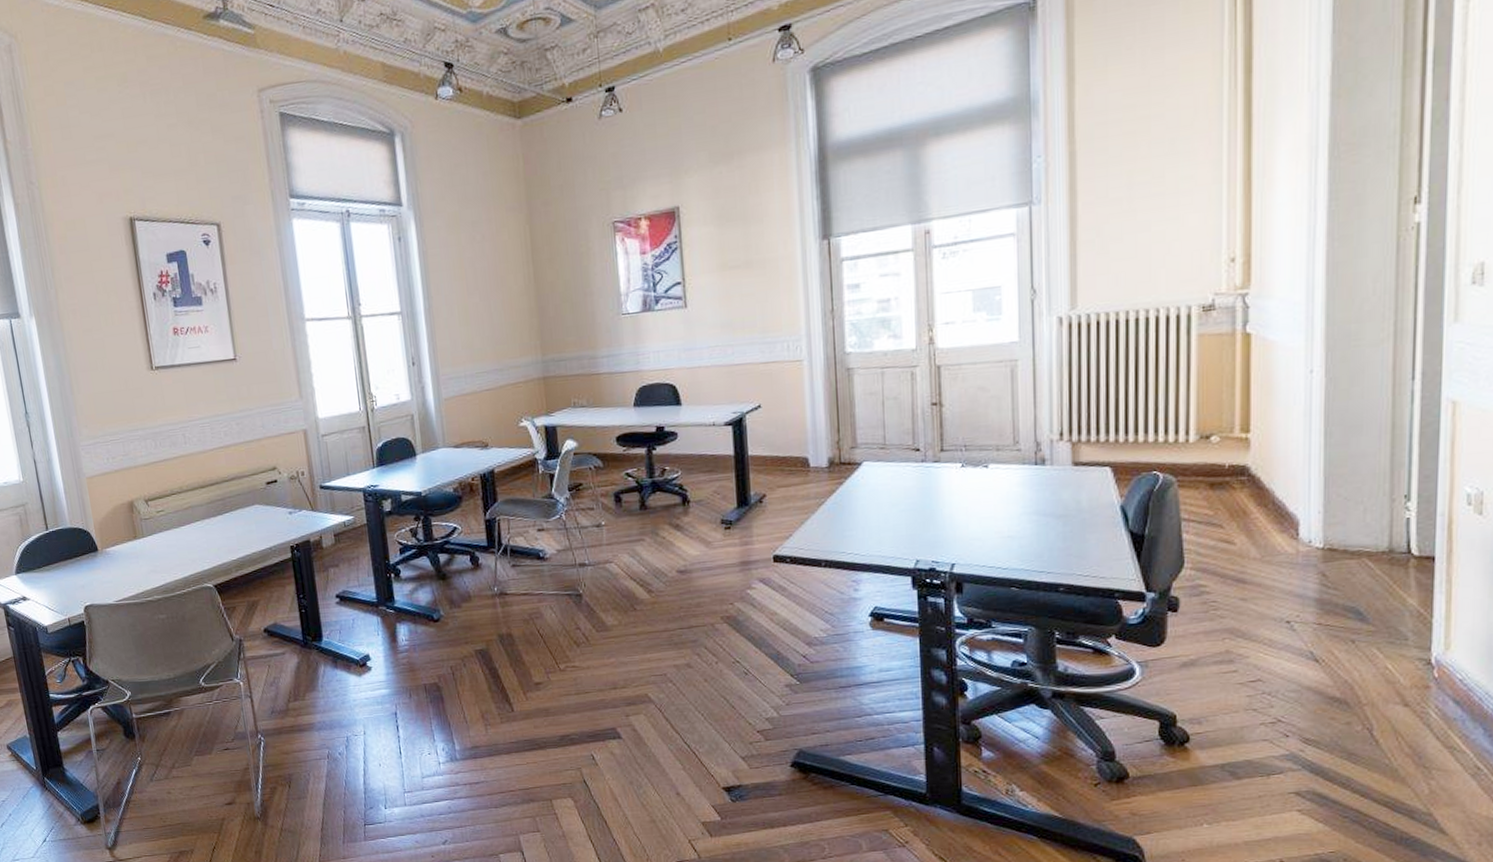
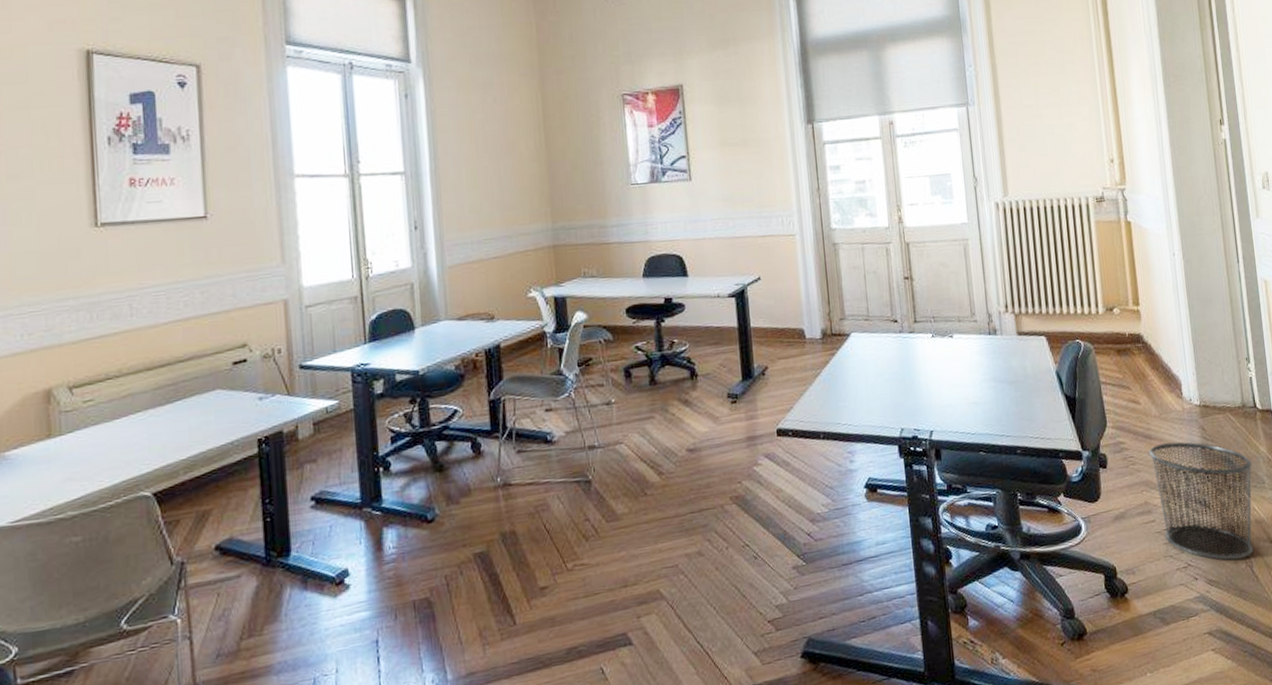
waste bin: none [1239,588,1392,720] -> present [1148,442,1253,560]

